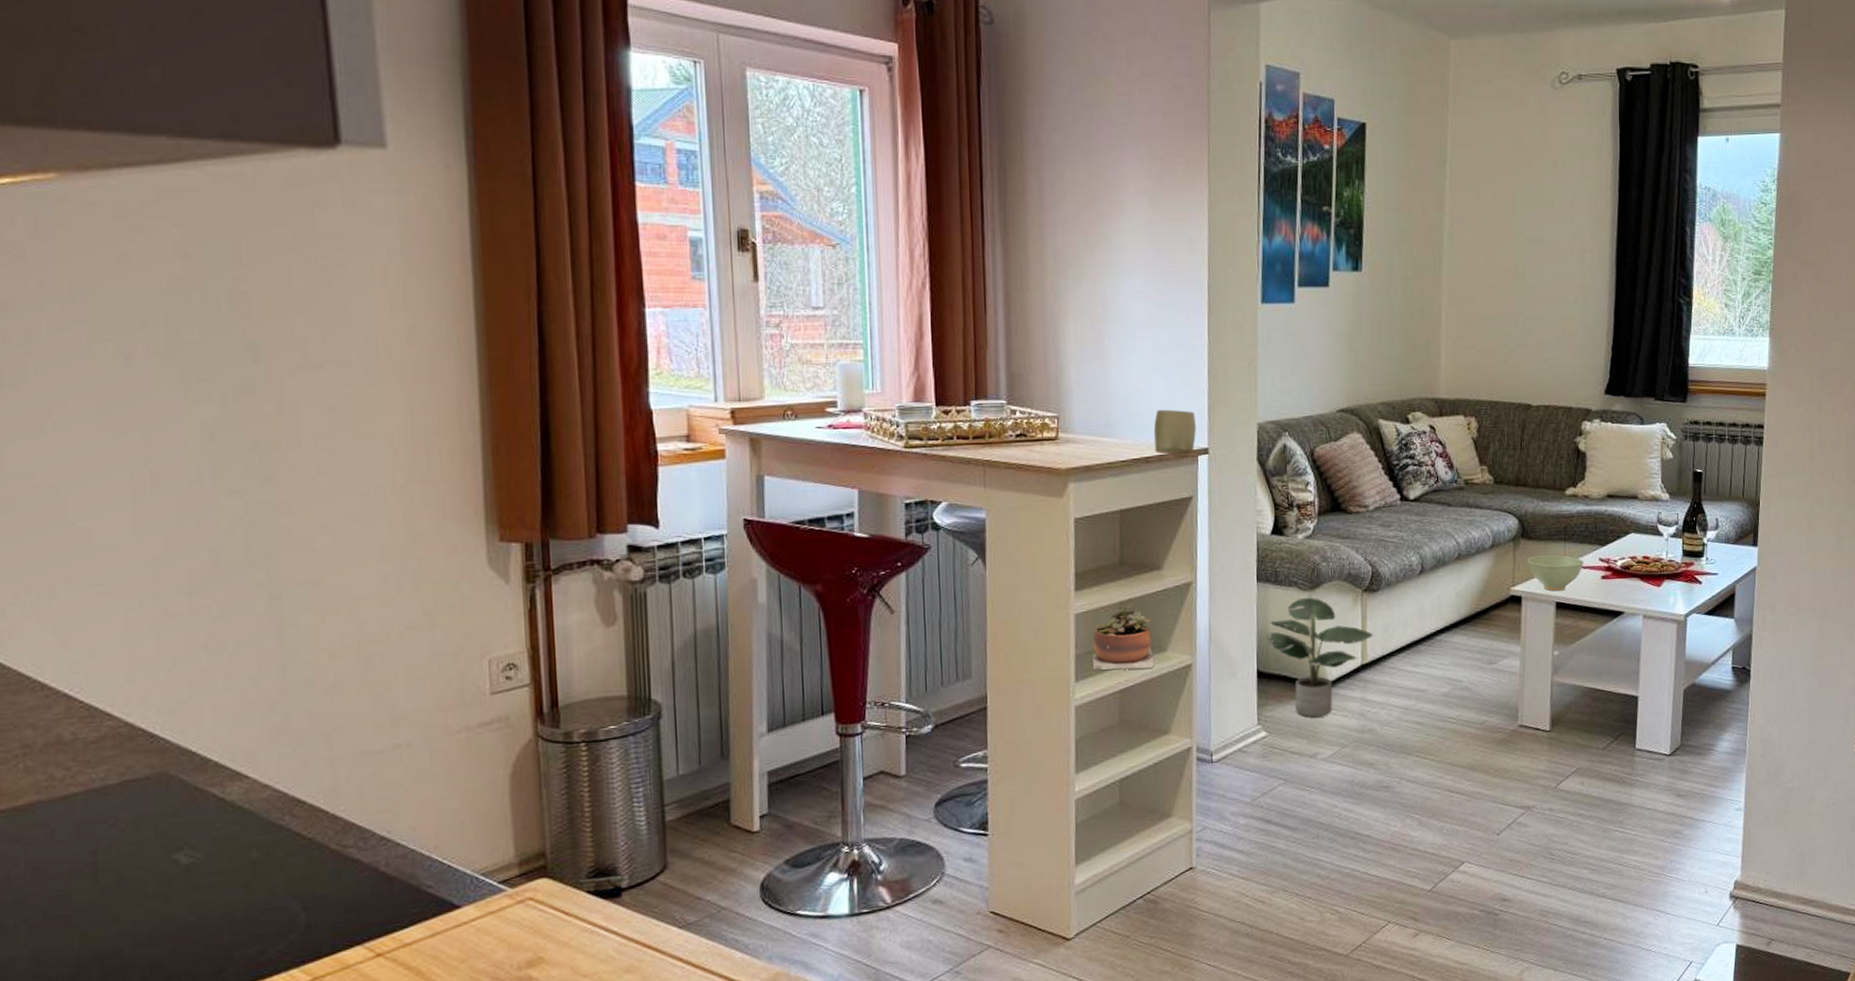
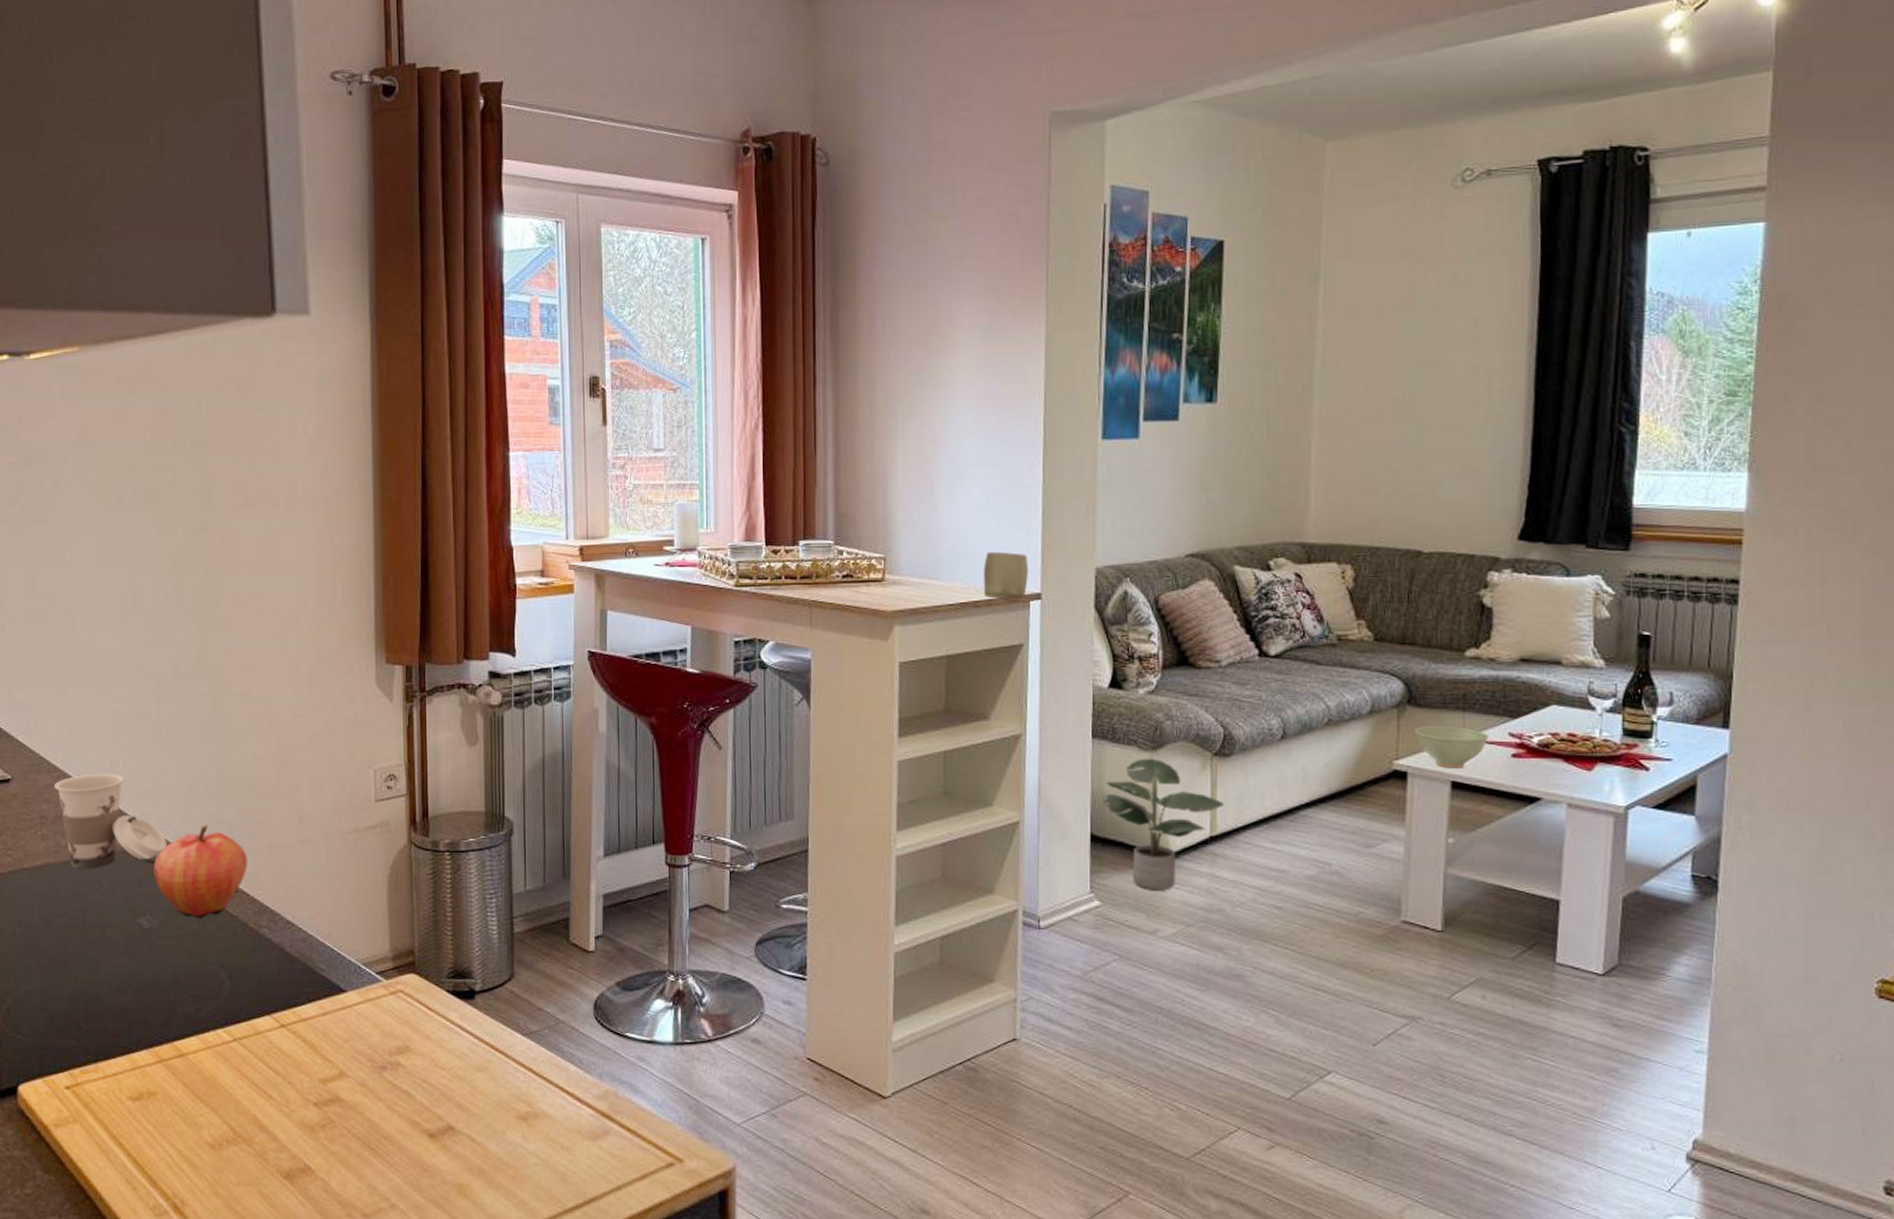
cup: none [42,686,211,805] -> present [55,774,167,870]
fruit: none [193,737,325,847] -> present [153,824,248,919]
succulent plant: present [1092,604,1155,671] -> none [914,755,979,822]

